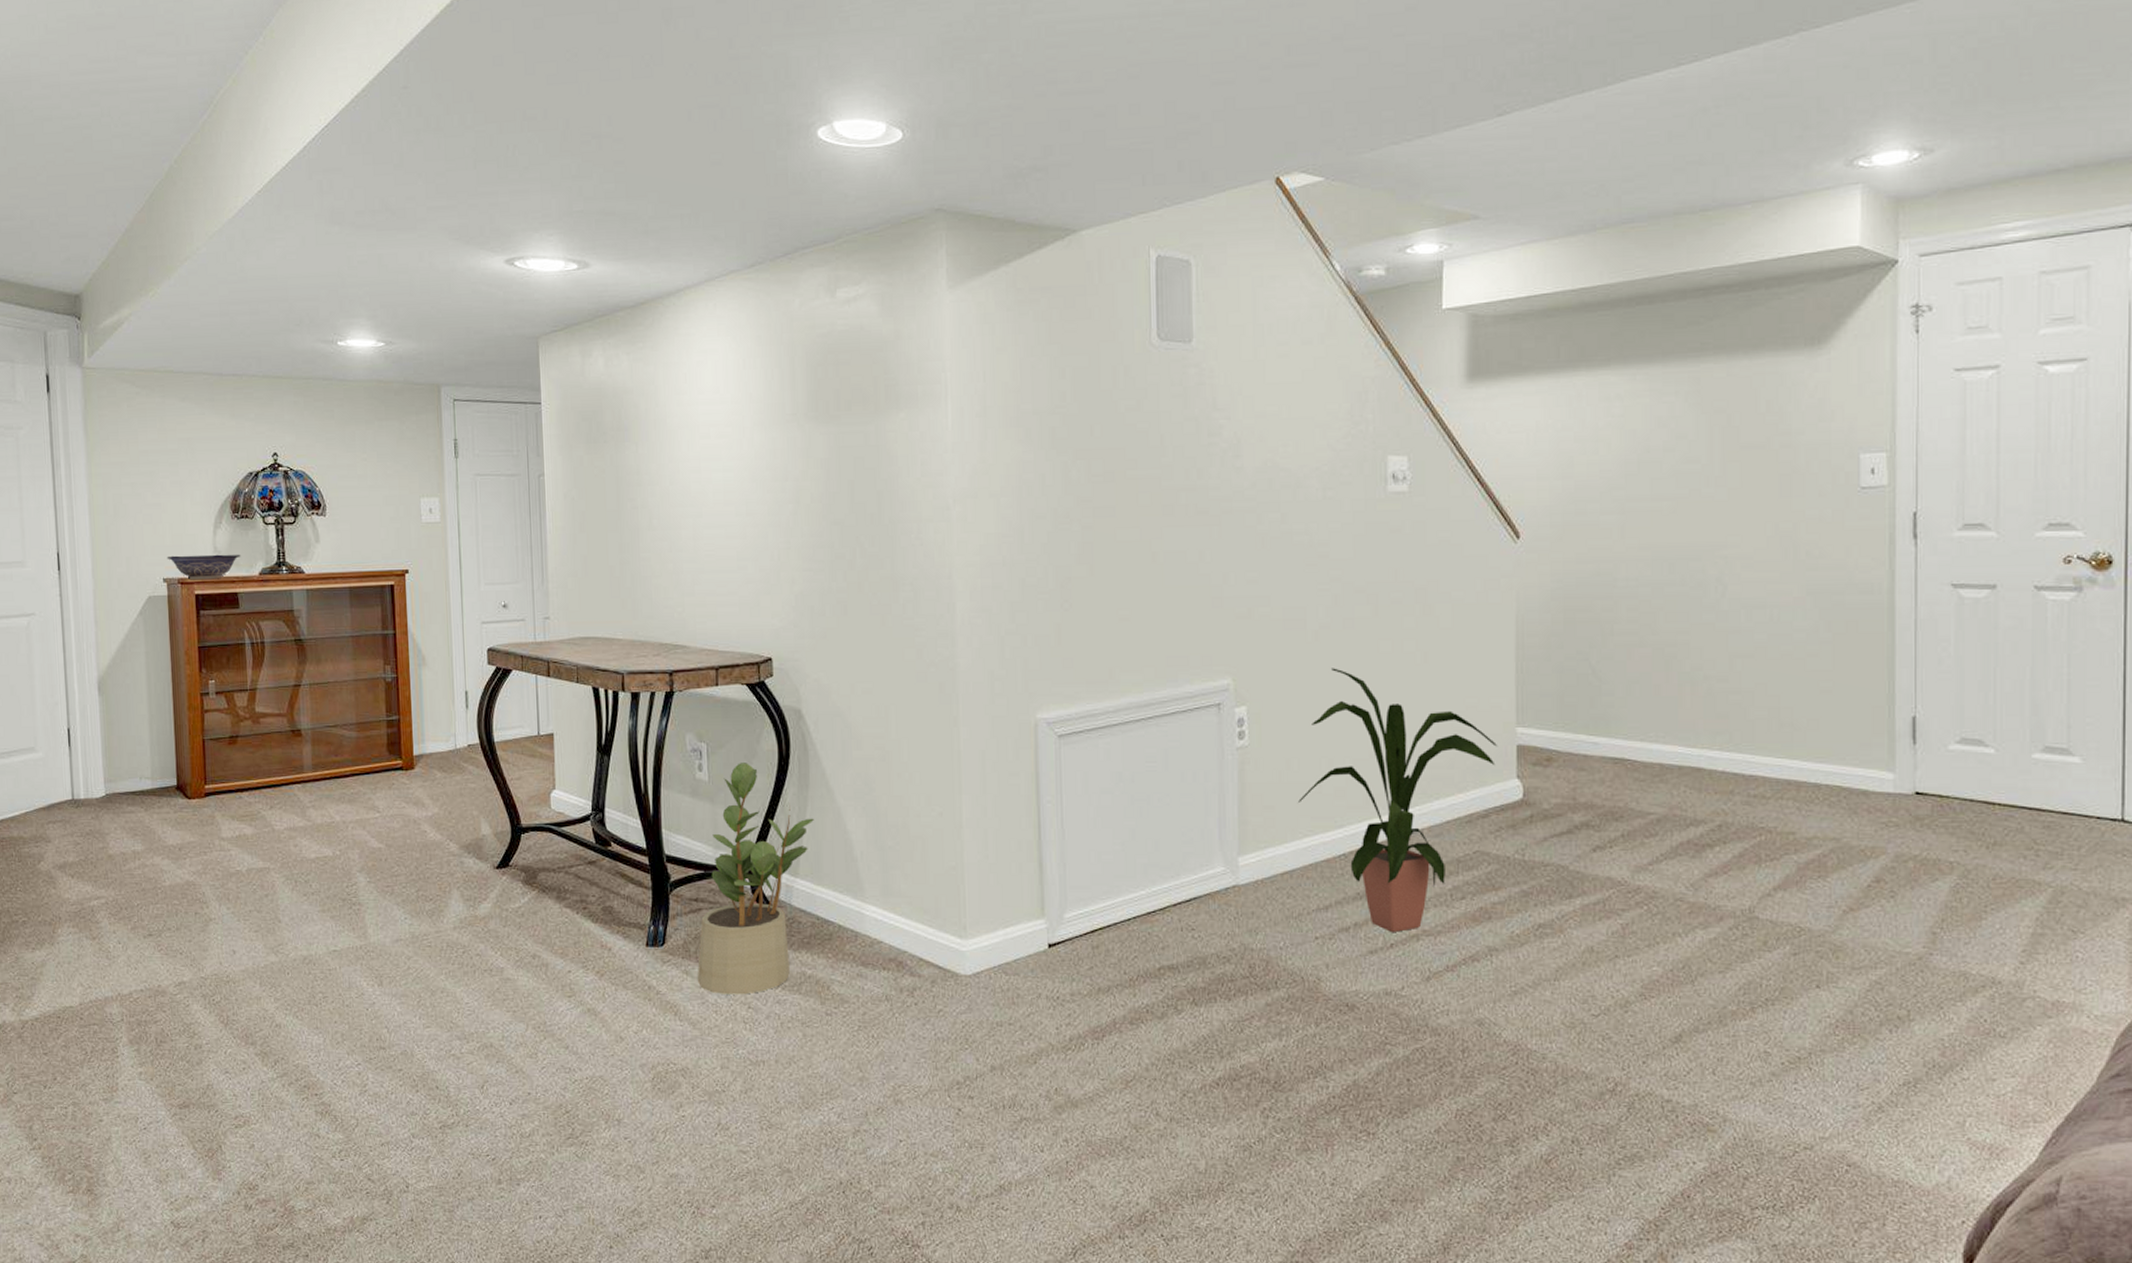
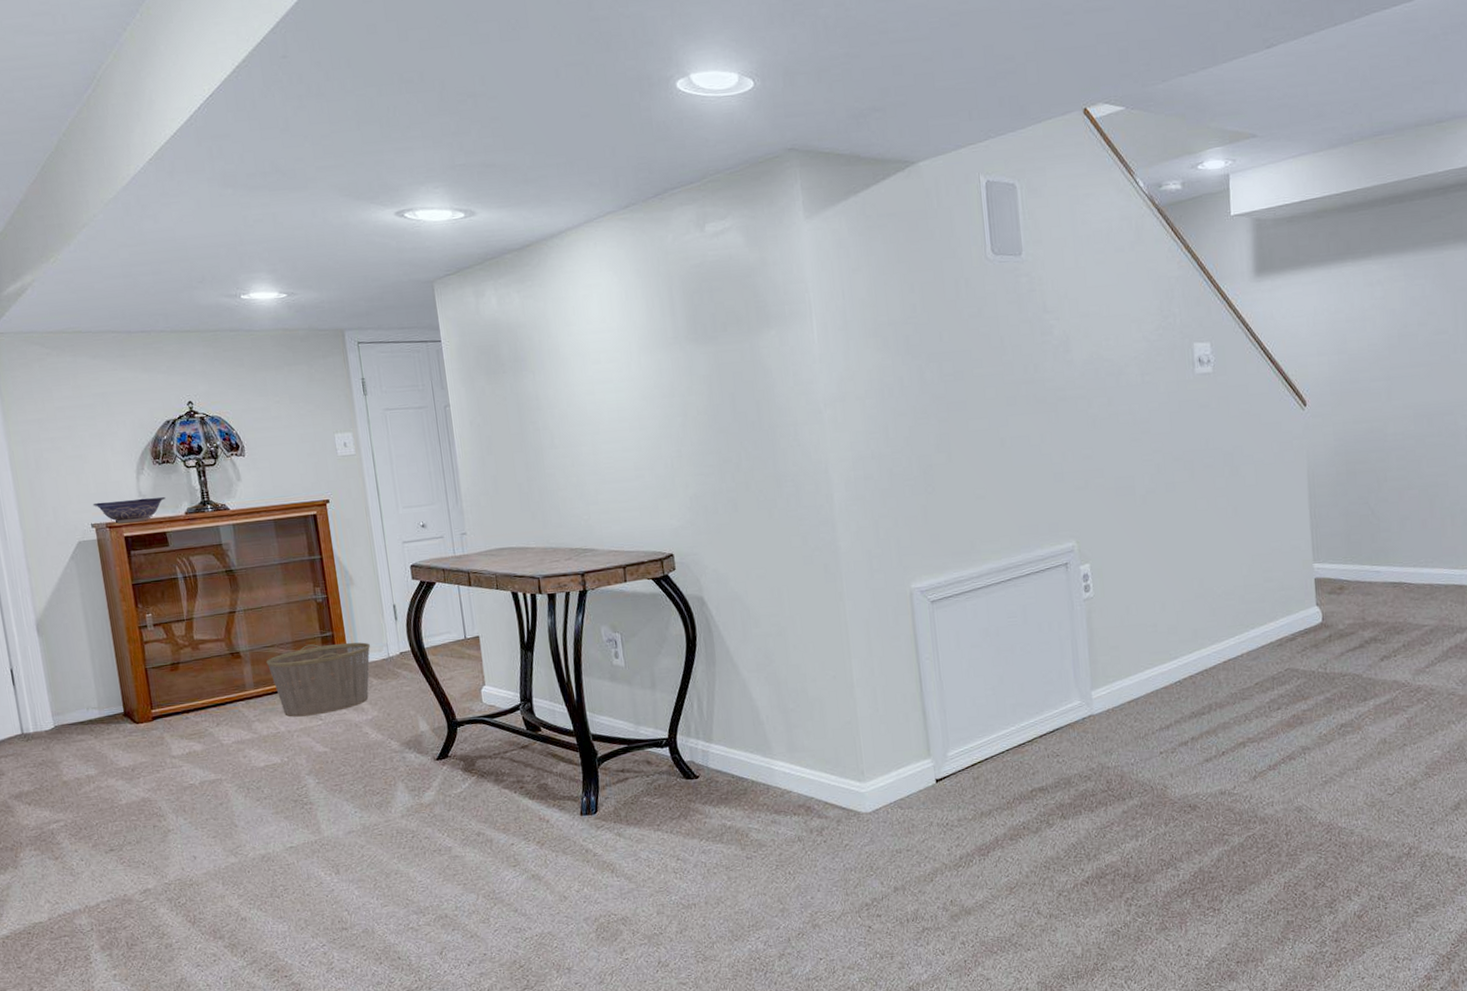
basket: none [327,728,438,807] -> present [266,642,371,718]
potted plant: present [697,763,814,995] -> none [628,647,723,851]
house plant: present [1298,668,1498,932] -> none [1138,525,1300,742]

